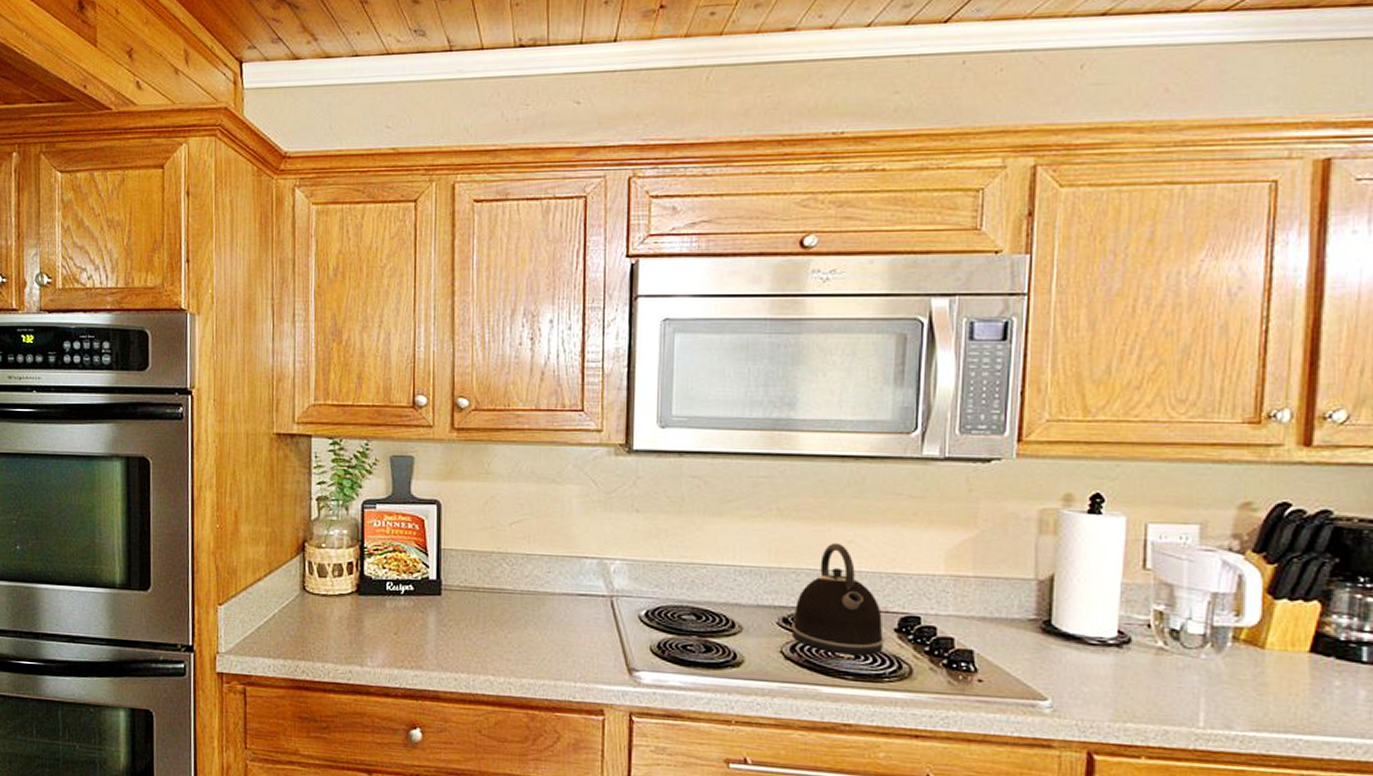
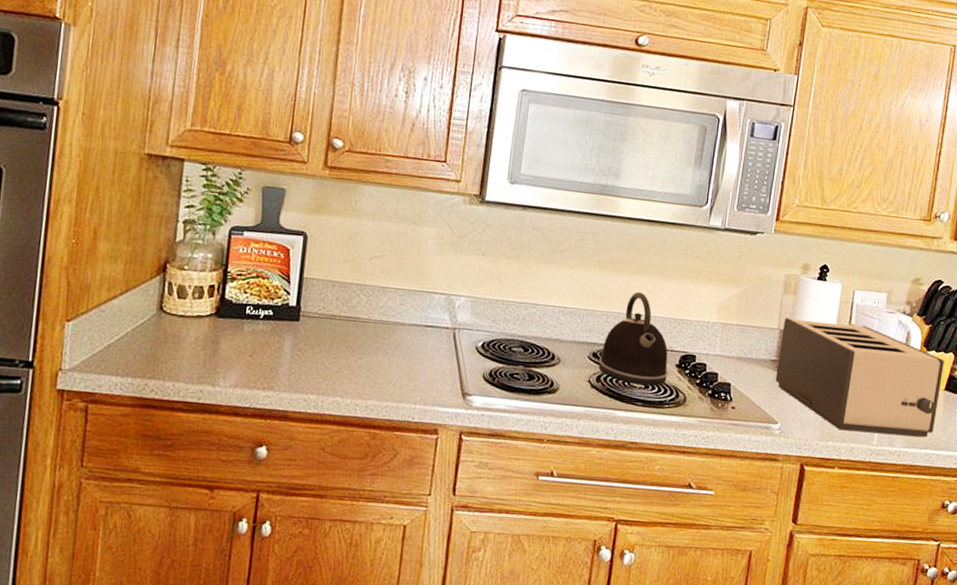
toaster: none [1038,565,1305,718] -> present [775,318,944,438]

